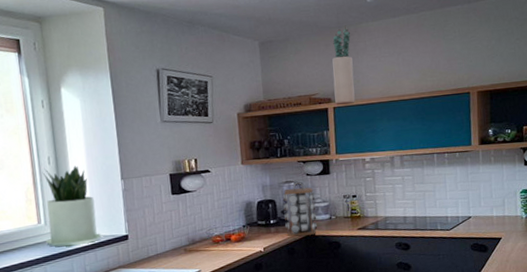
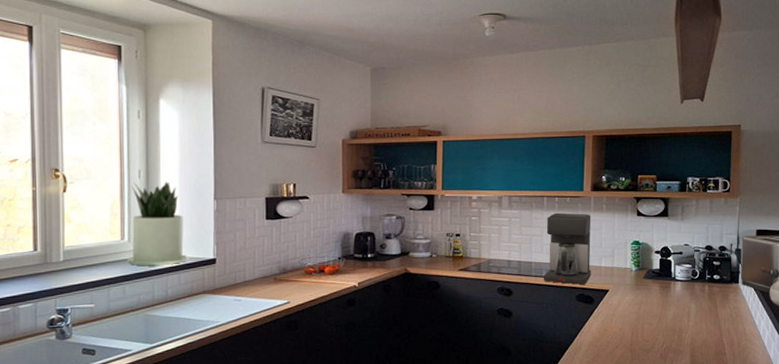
spice rack: present [282,182,317,237] -> none [383,216,417,274]
vase: present [332,25,355,106] -> none [444,57,467,139]
coffee maker: none [438,167,484,235] -> present [543,212,592,284]

